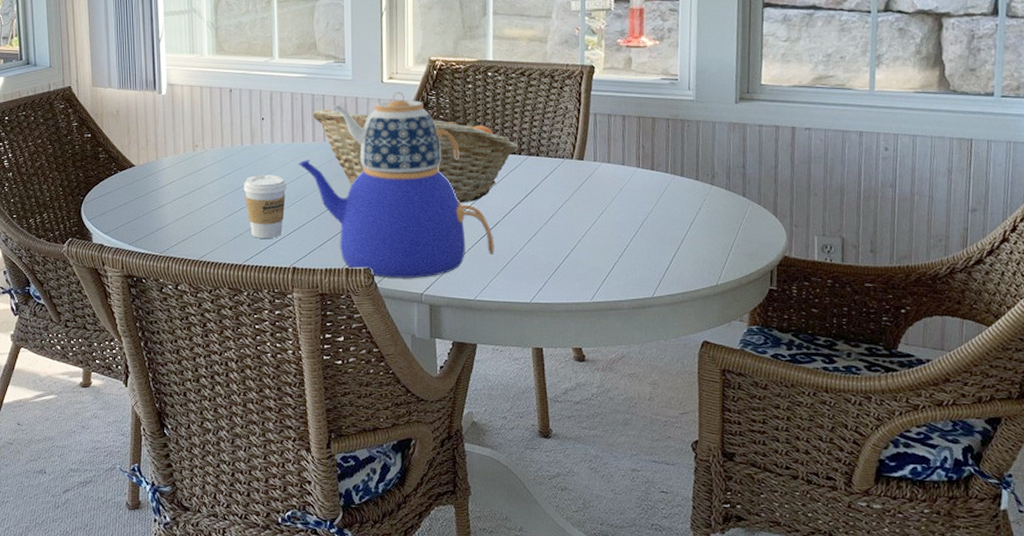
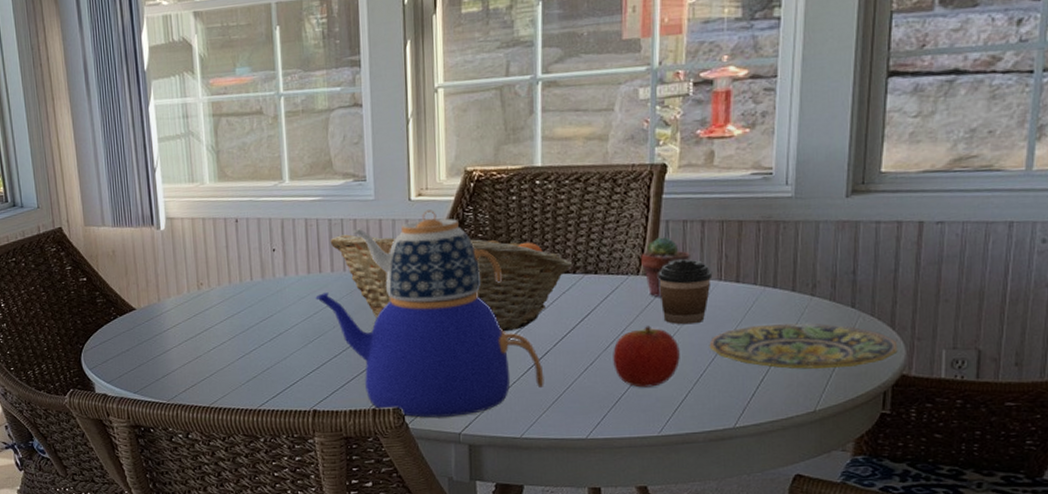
coffee cup: present [243,174,287,238] -> none [255,311,303,381]
apple: none [552,204,607,258] -> present [613,326,680,388]
potted succulent: none [574,127,614,180] -> present [641,236,690,298]
coffee cup: none [589,148,633,205] -> present [658,259,713,325]
plate: none [631,207,781,248] -> present [709,323,898,369]

